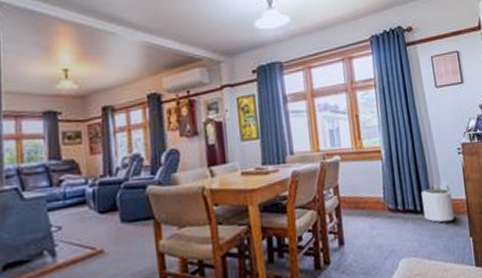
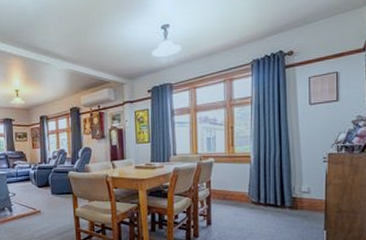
plant pot: present [421,188,455,223] -> none [283,189,311,217]

